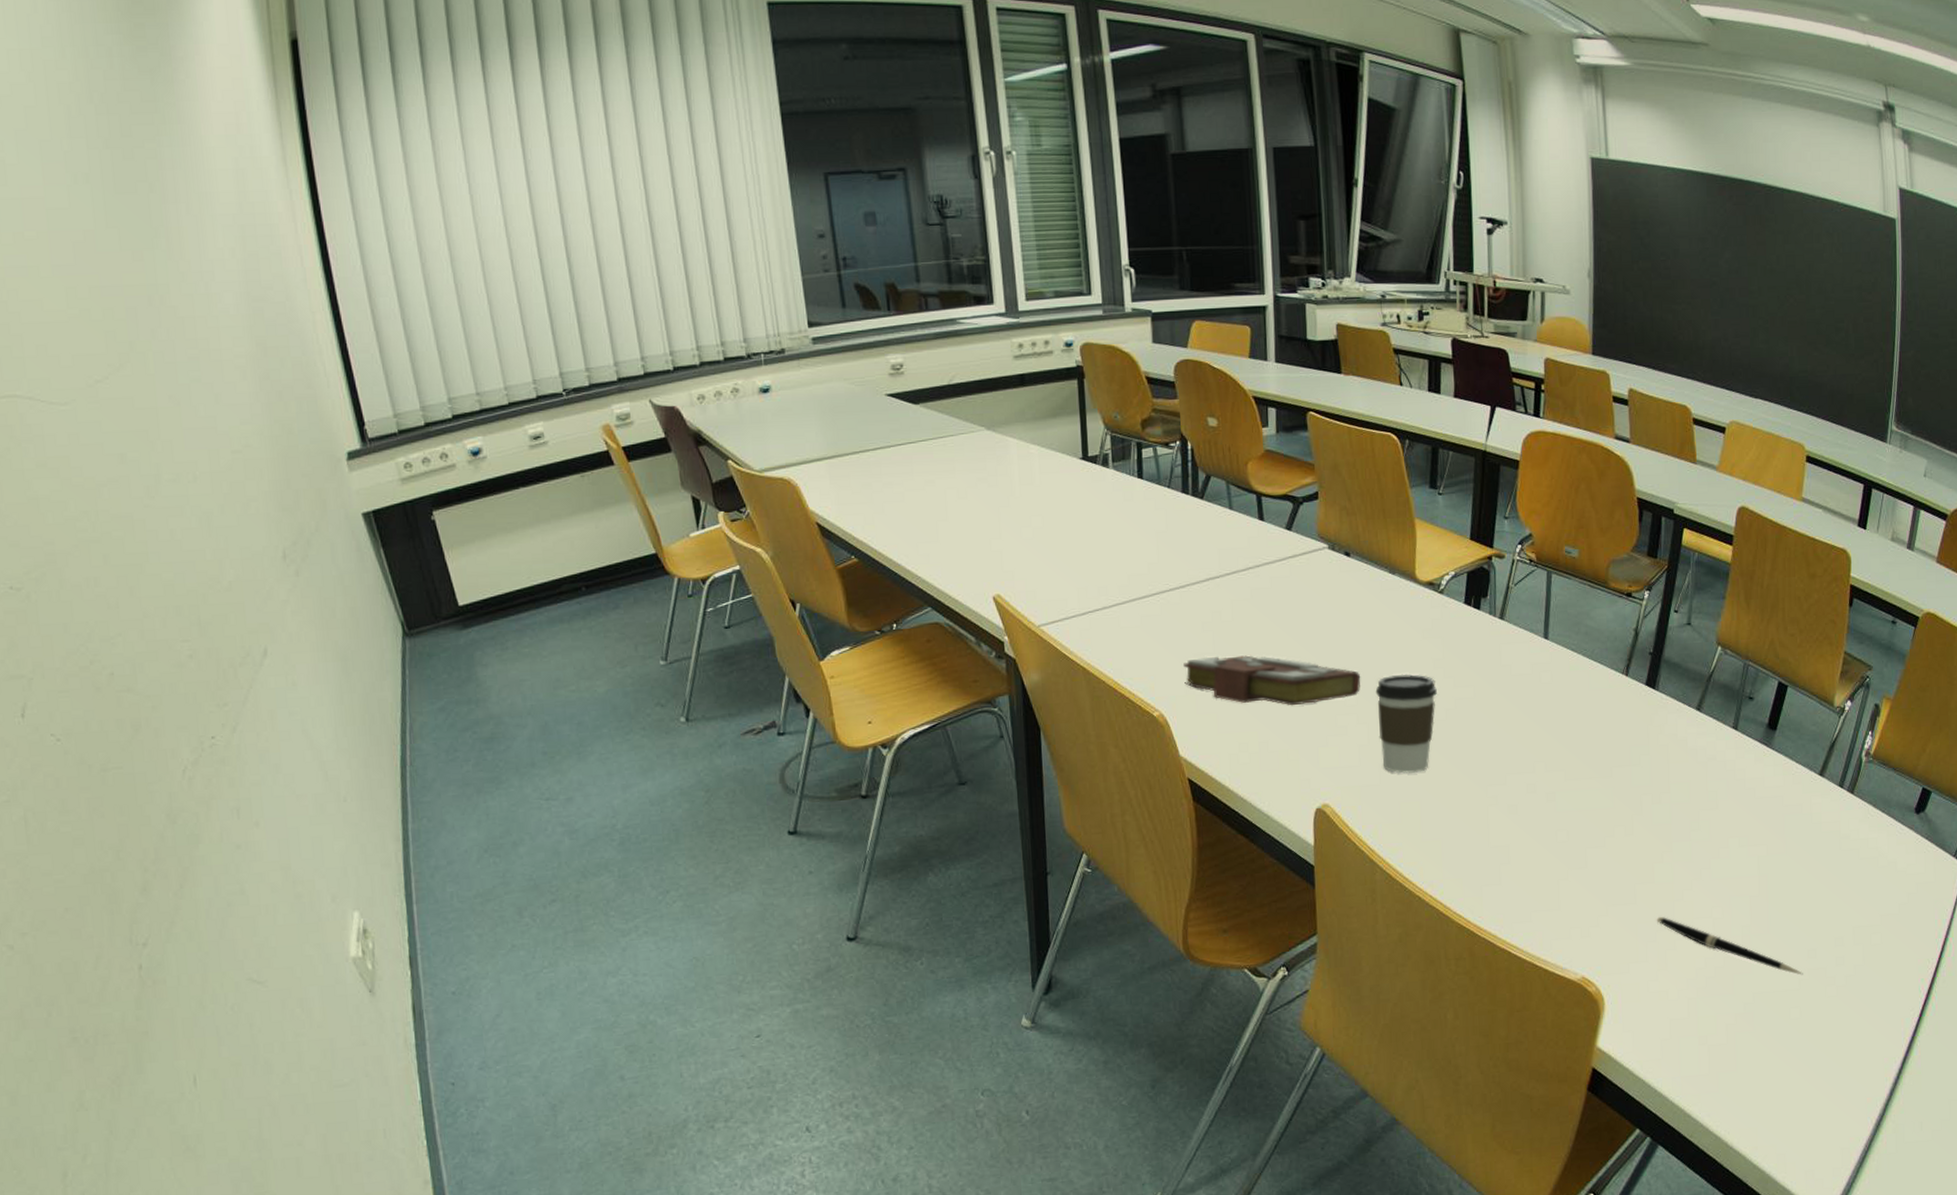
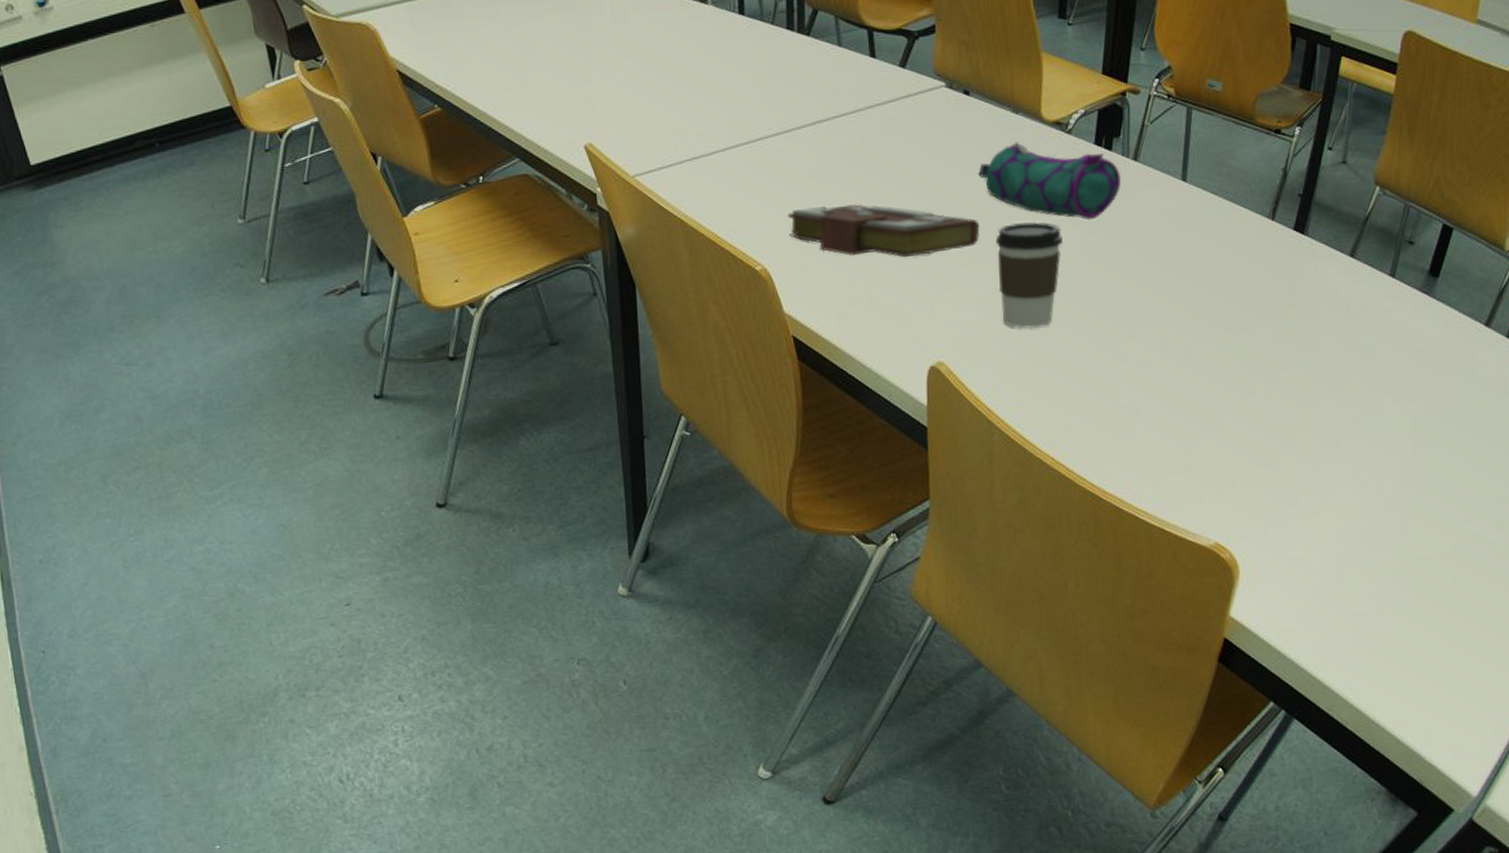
pencil case: none [1359,600,1490,674] -> present [978,142,1122,221]
pen: present [1656,916,1803,975] -> none [1298,478,1459,541]

